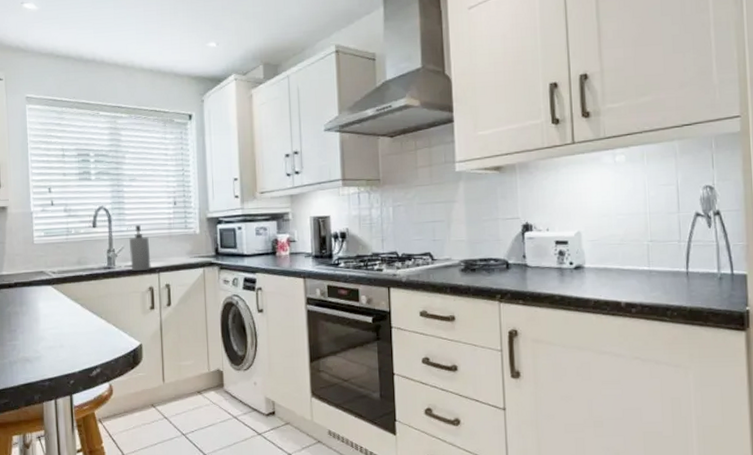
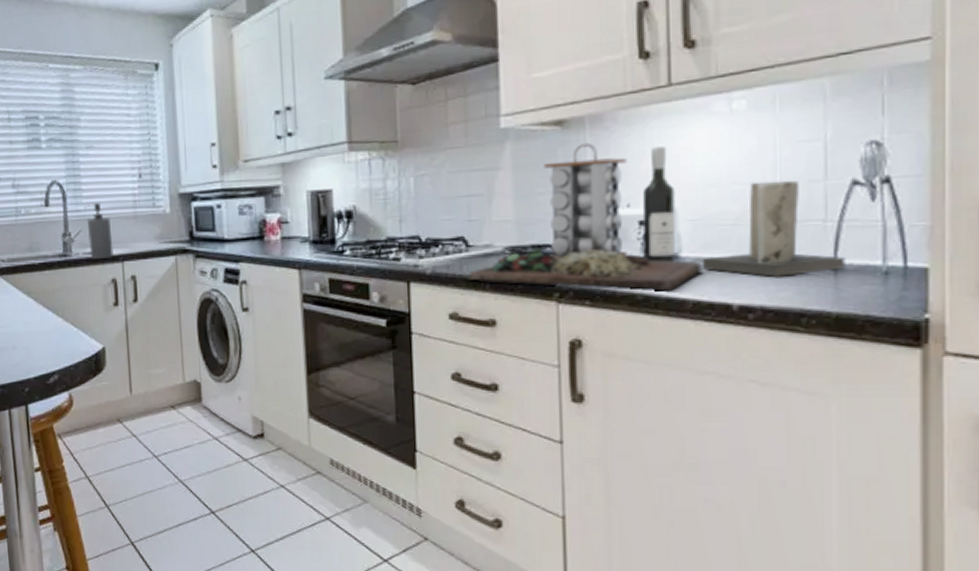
cutting board: none [433,261,601,294] -> present [467,248,704,293]
spice rack: none [487,183,548,270] -> present [544,142,627,260]
bottle: none [557,187,581,272] -> present [642,146,676,263]
paper towel roll: none [599,212,694,282] -> present [702,180,846,277]

